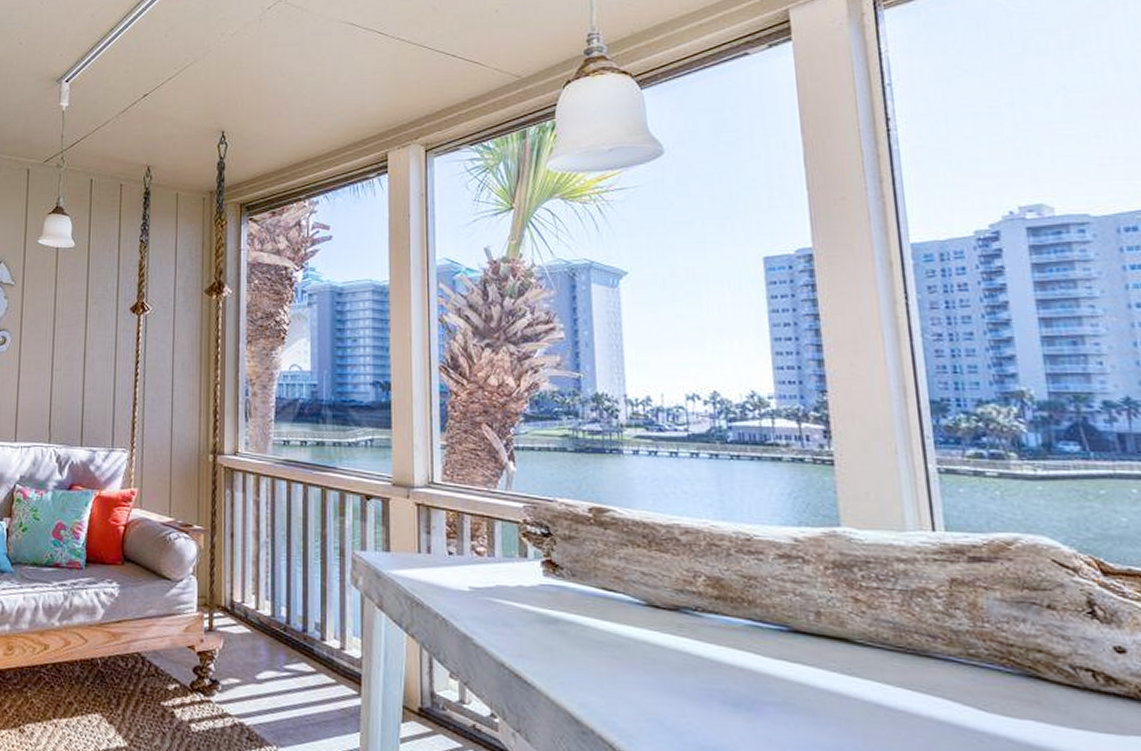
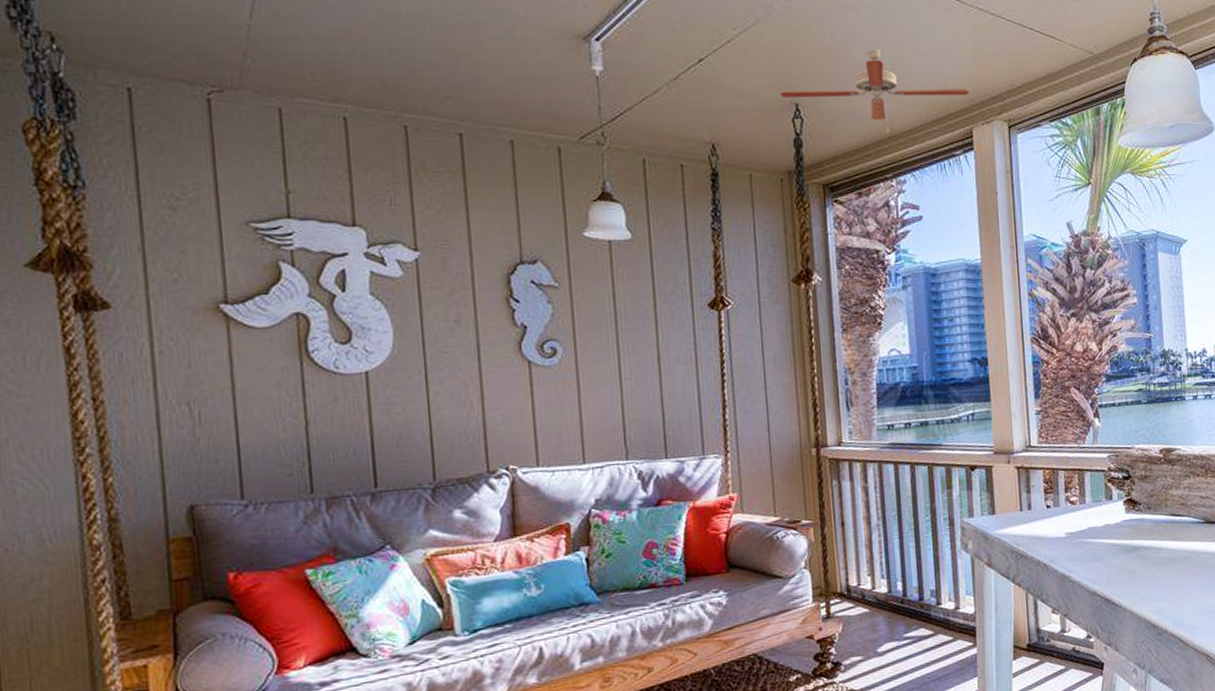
ceiling fan: none [209,81,386,158] -> present [780,49,969,134]

